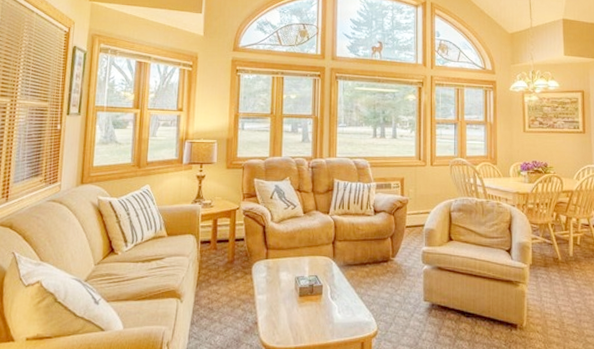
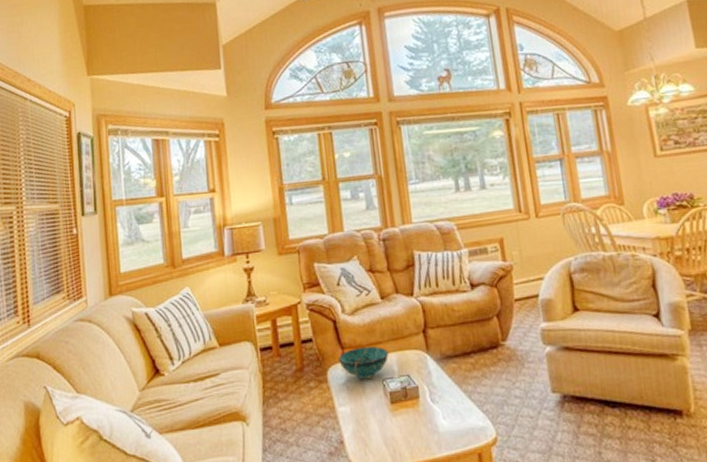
decorative bowl: none [263,249,303,276] -> present [338,346,389,380]

